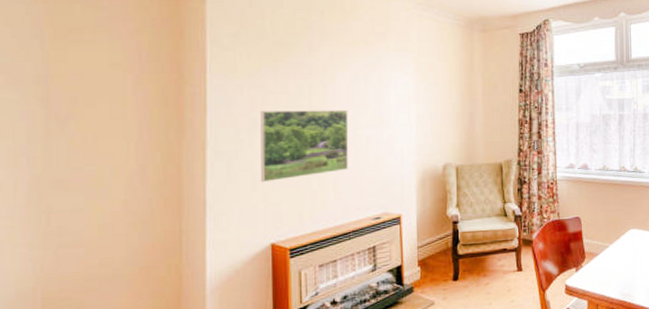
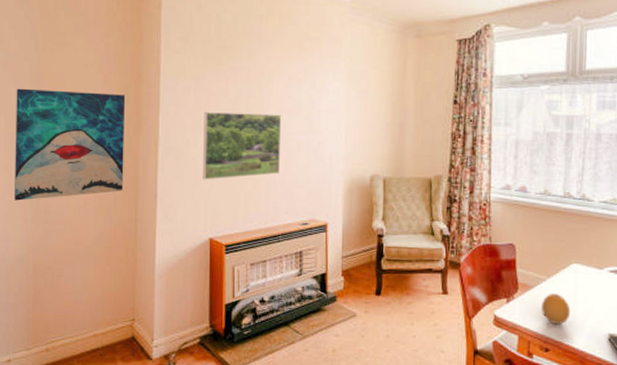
wall art: none [13,93,164,225] -> present [15,88,126,201]
fruit: none [605,257,631,286] -> present [541,293,571,325]

